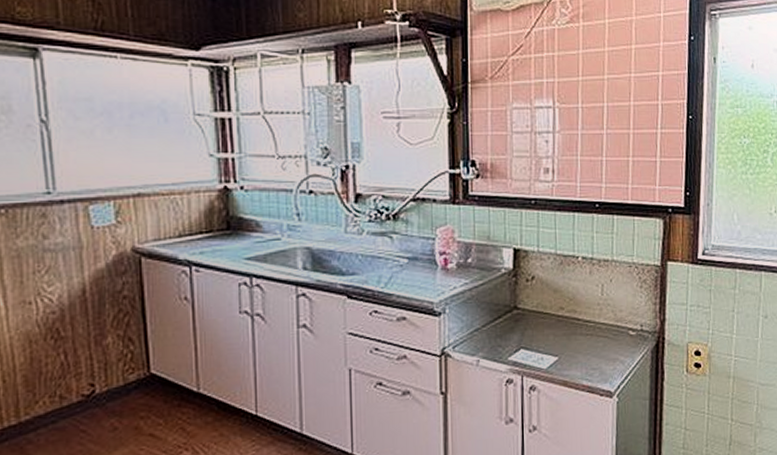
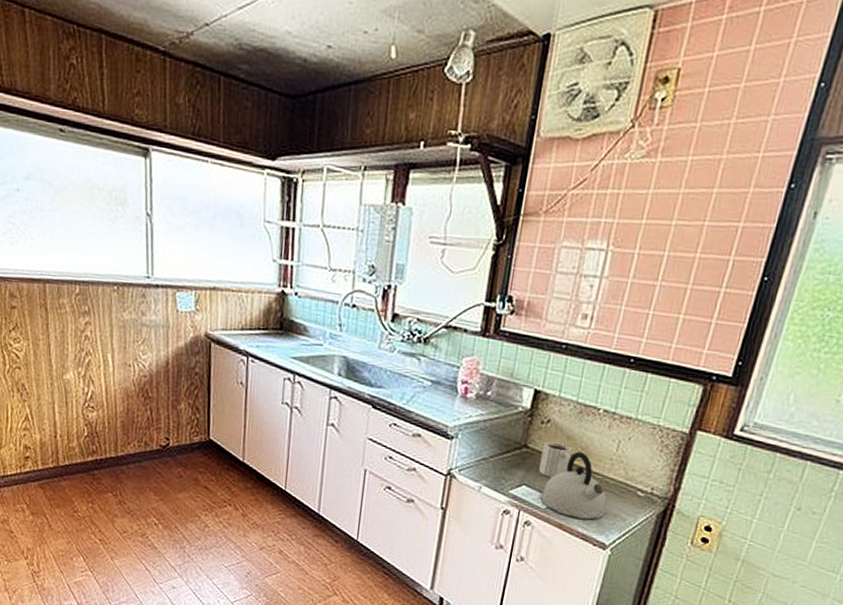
mug: none [532,297,561,335] -> present [539,441,572,478]
kettle: none [540,303,605,372] -> present [540,451,607,520]

